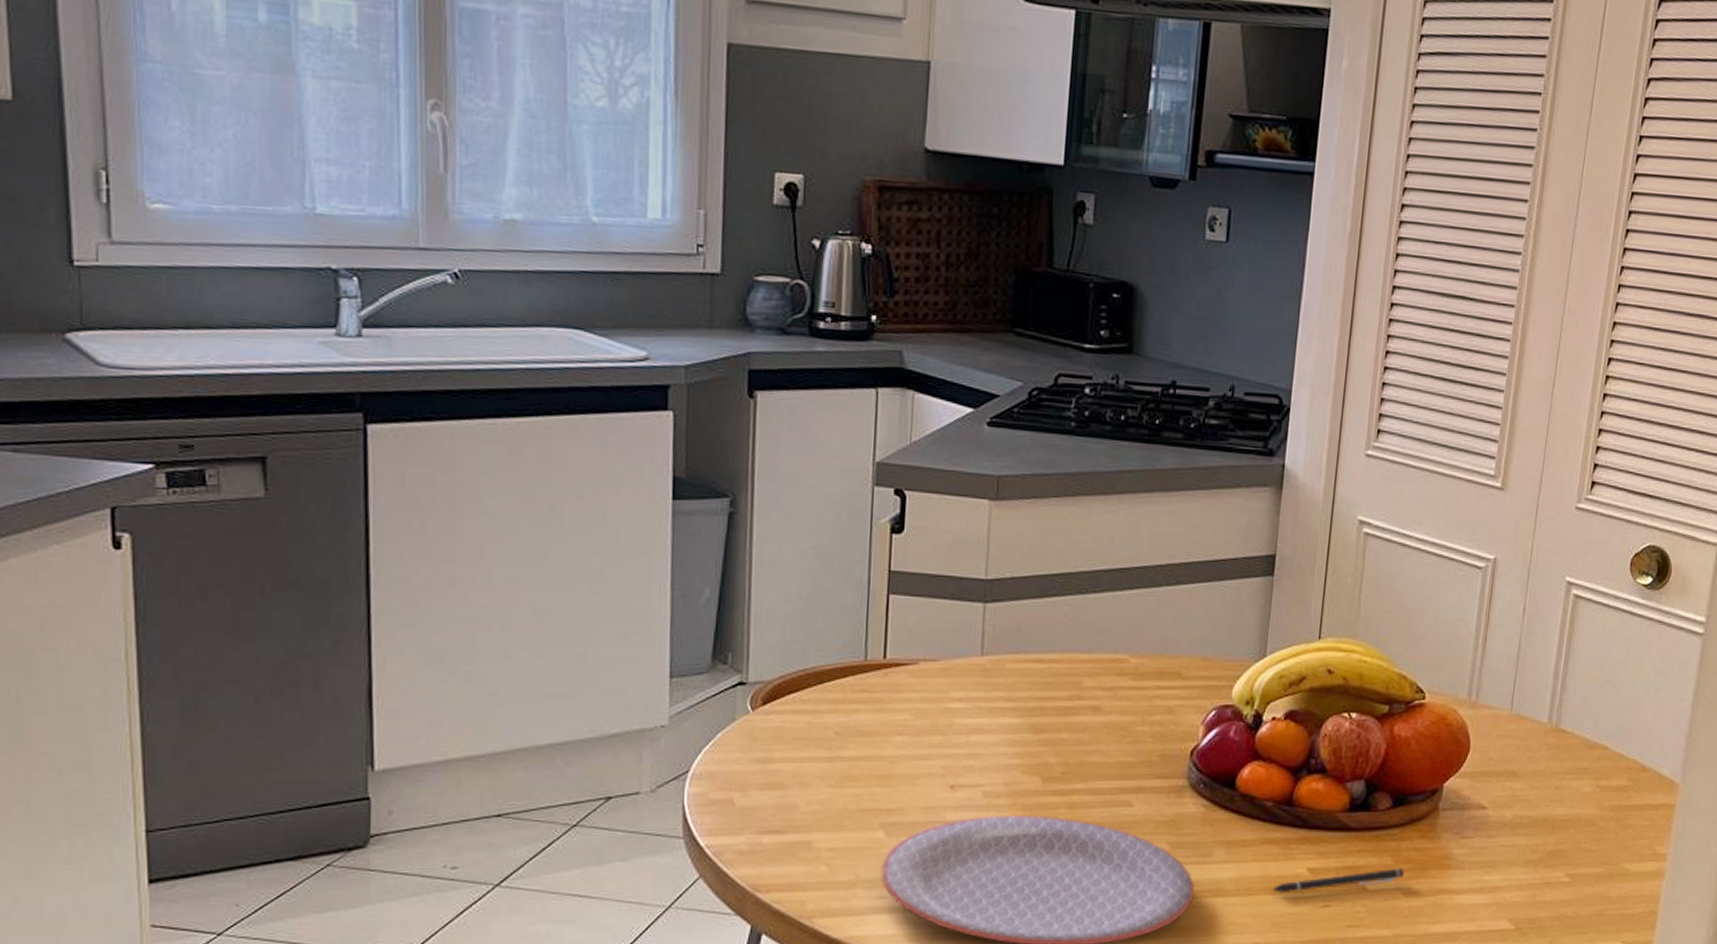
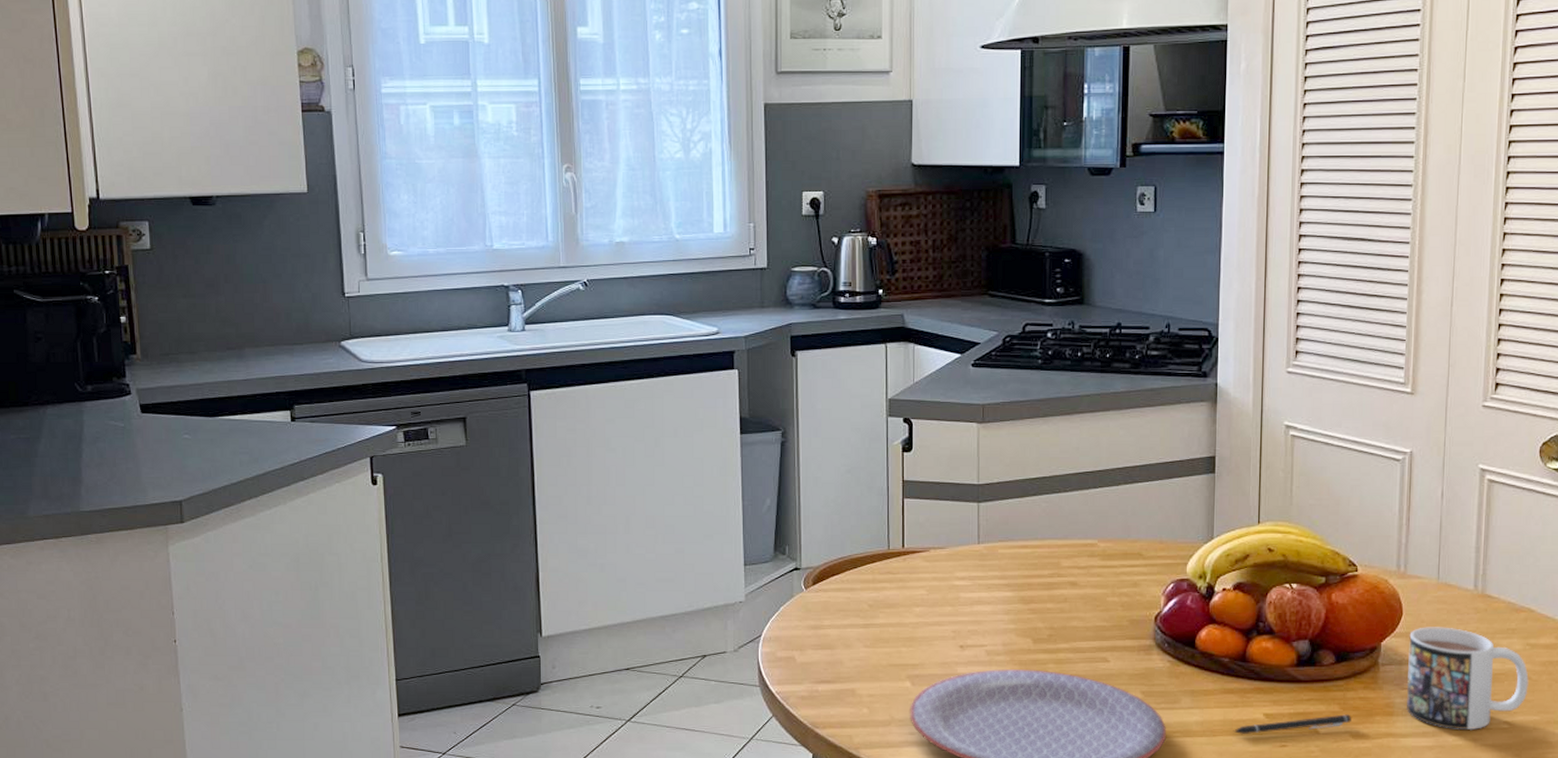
mug: none [1465,765,1596,885] -> present [1406,627,1529,731]

